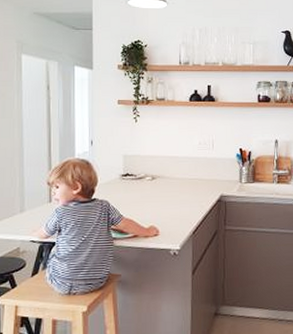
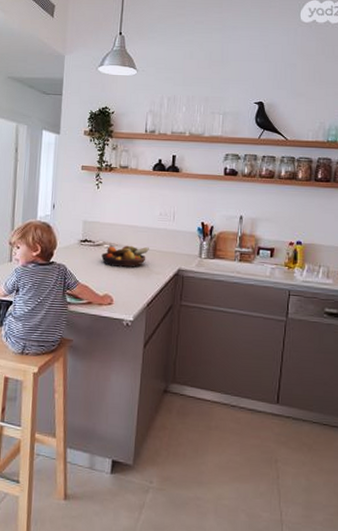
fruit bowl: none [144,176,191,199] -> present [101,245,149,268]

